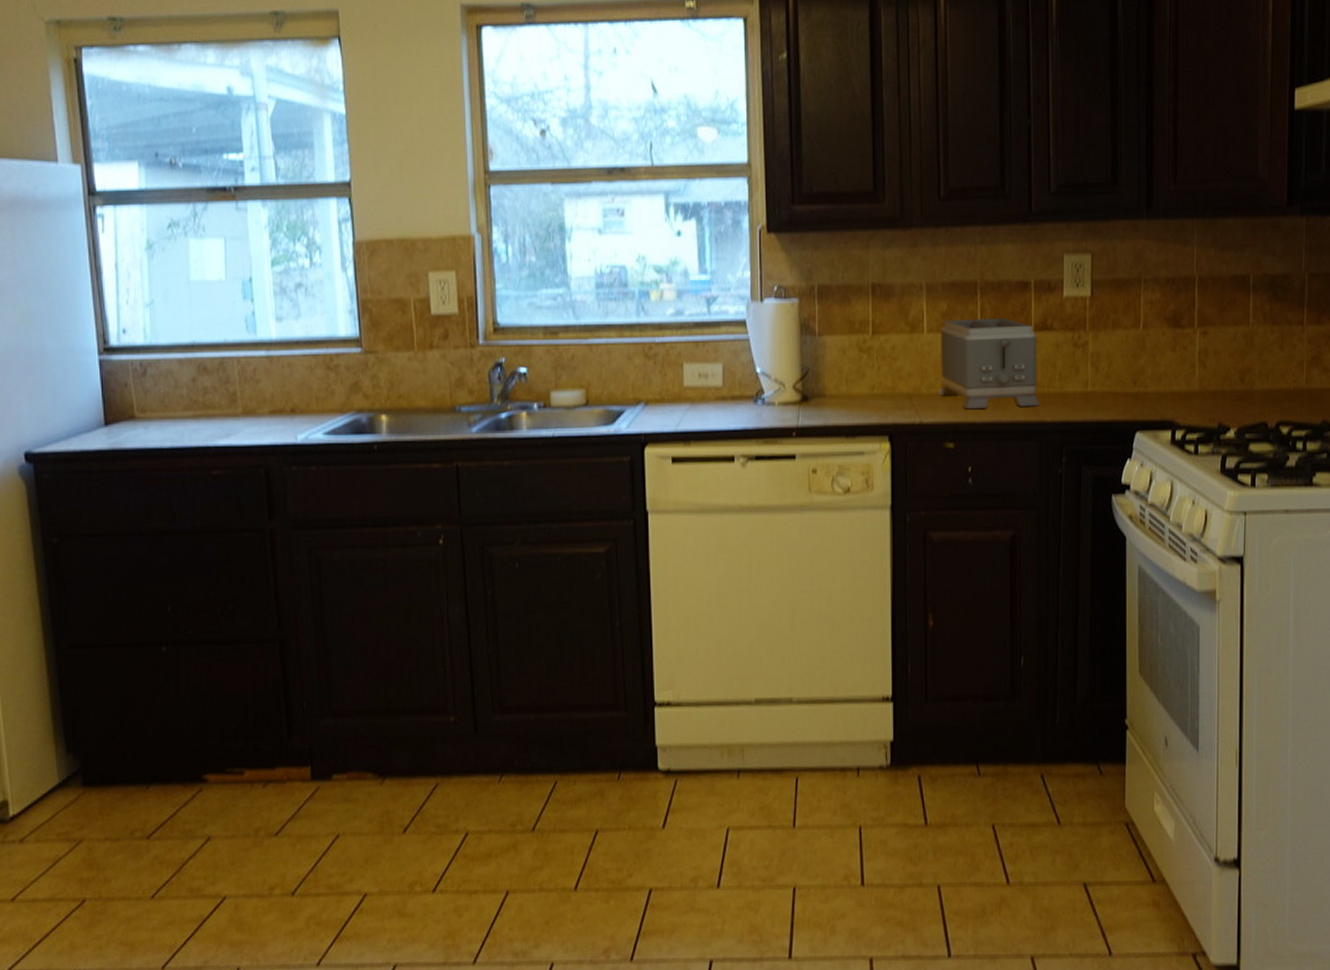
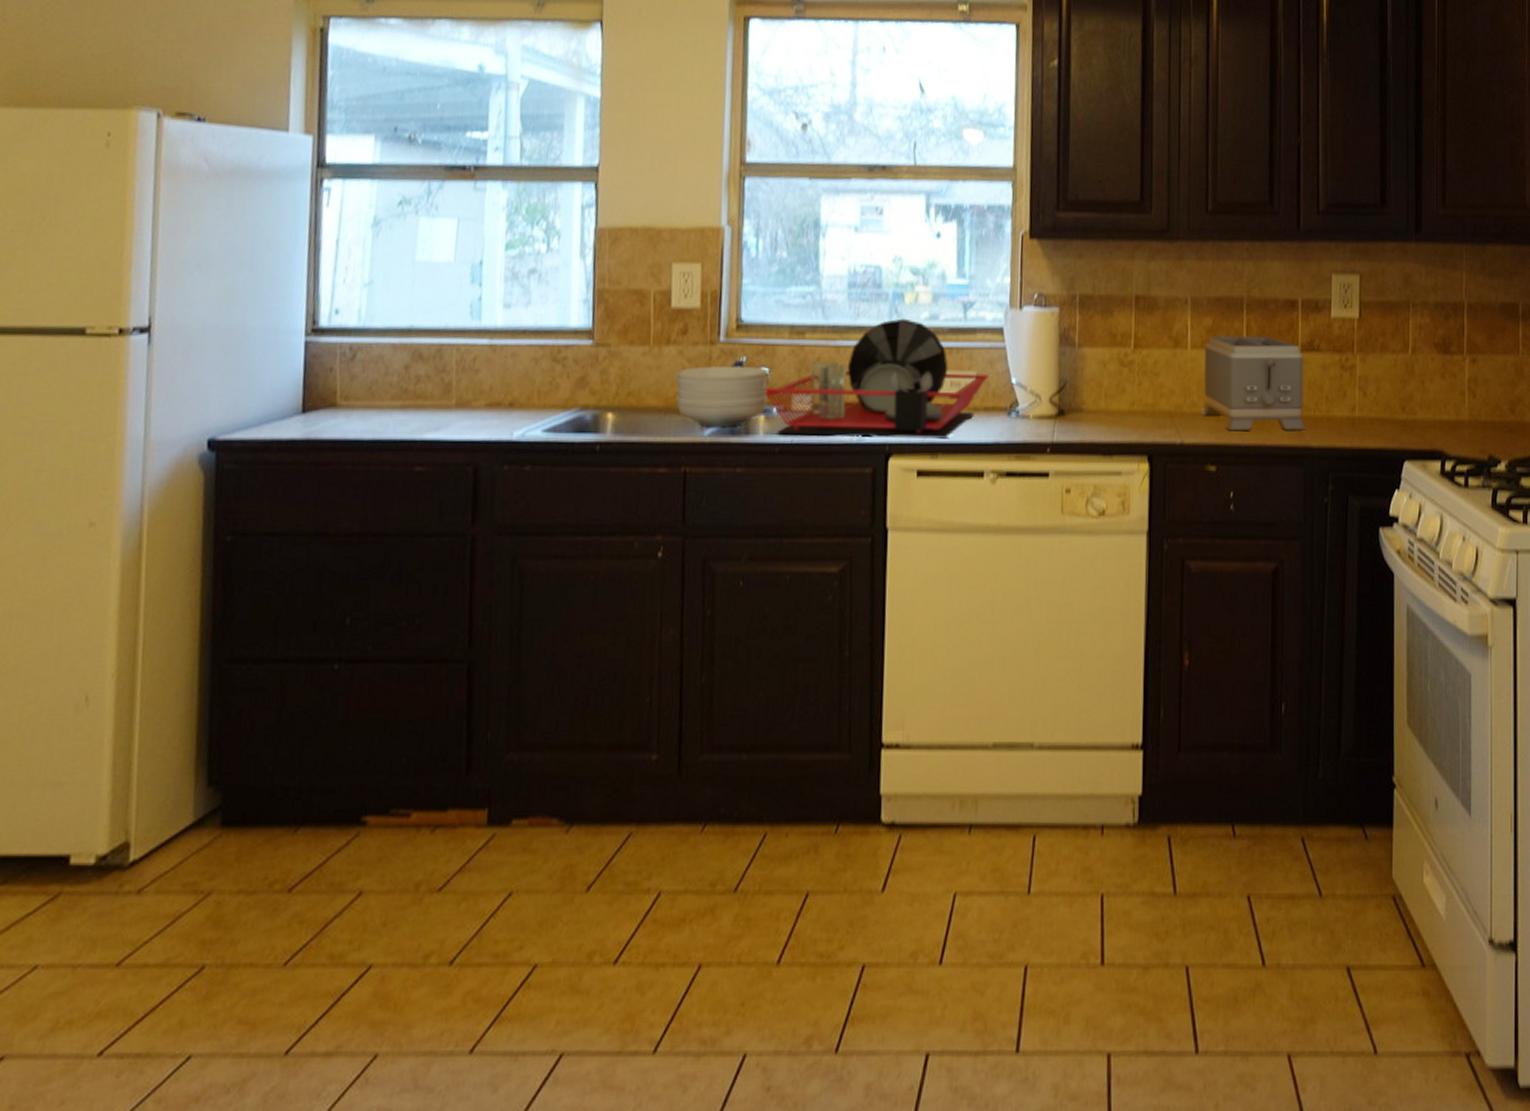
bowl: none [440,366,529,423] -> present [675,365,769,426]
dish rack: none [525,315,734,430] -> present [764,318,988,439]

